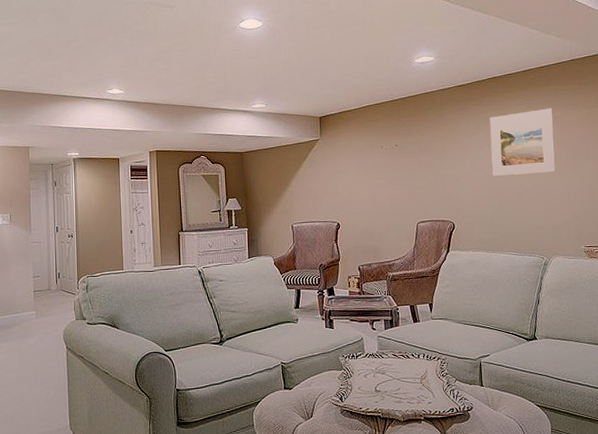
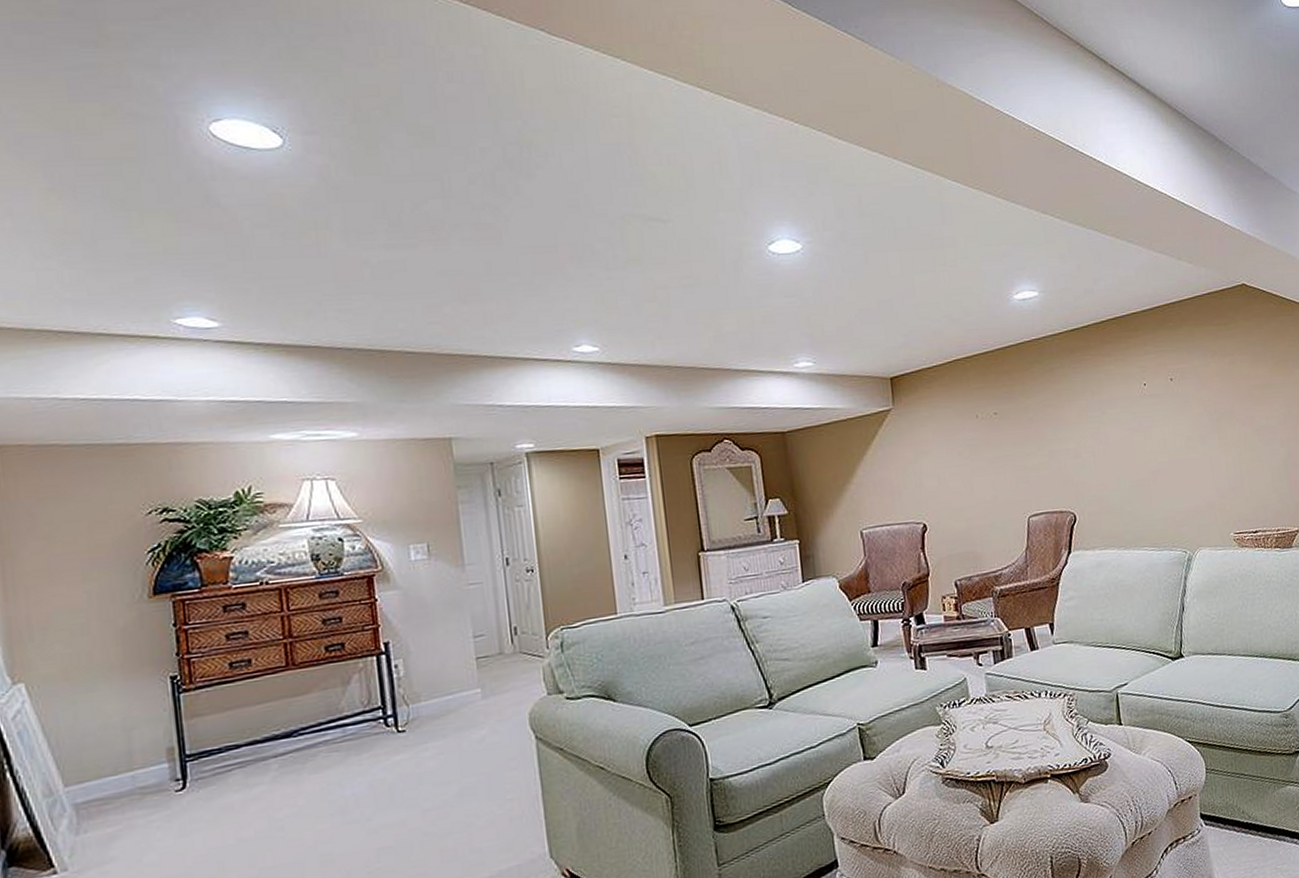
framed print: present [489,108,556,176] -> none [1112,356,1196,449]

